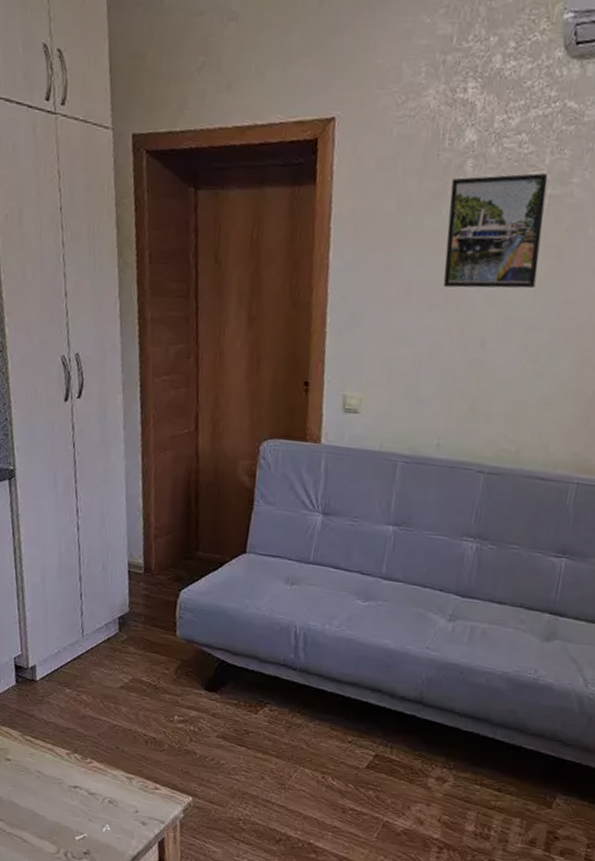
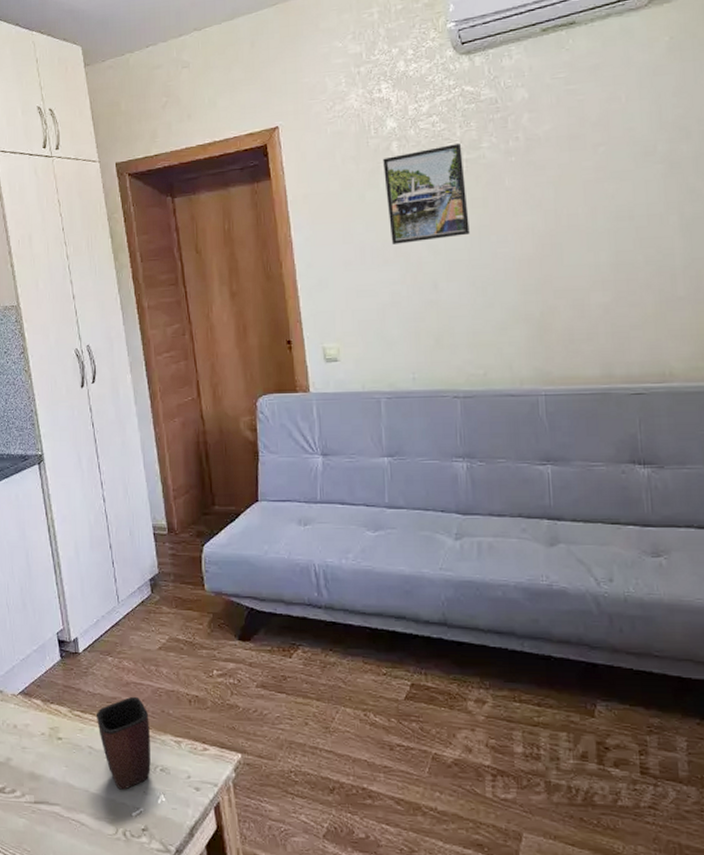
mug: none [47,729,103,815] -> present [95,696,151,790]

